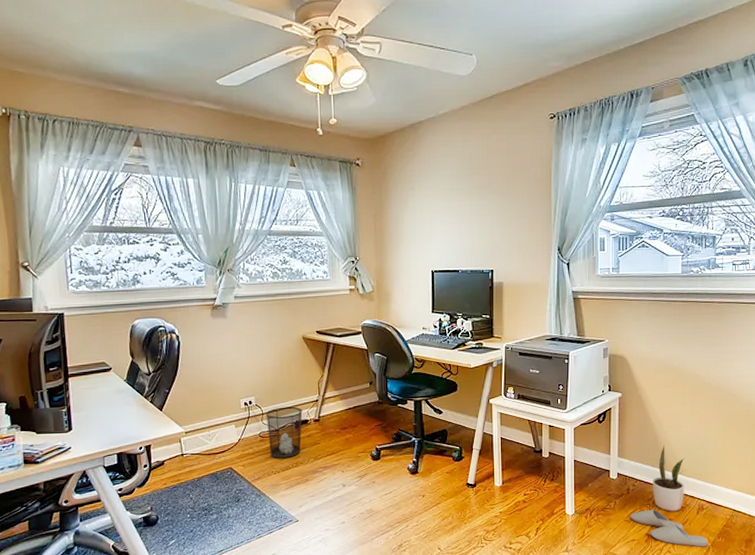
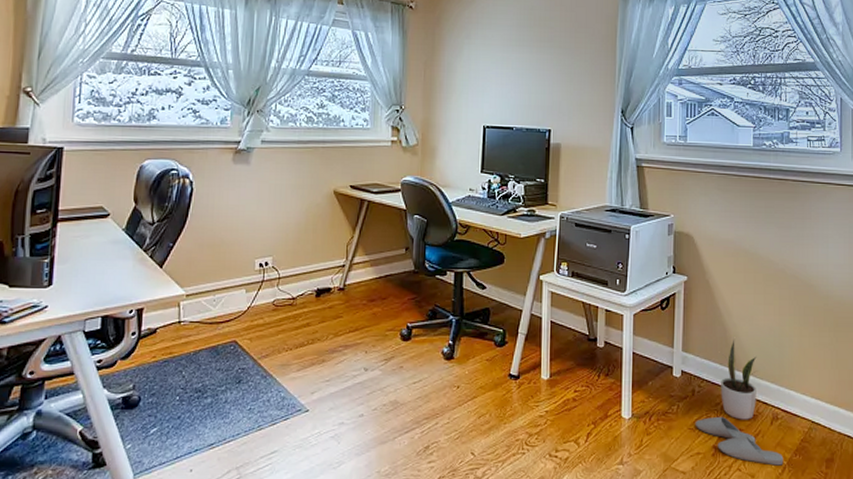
waste bin: present [265,406,303,459] -> none [282,271,326,333]

